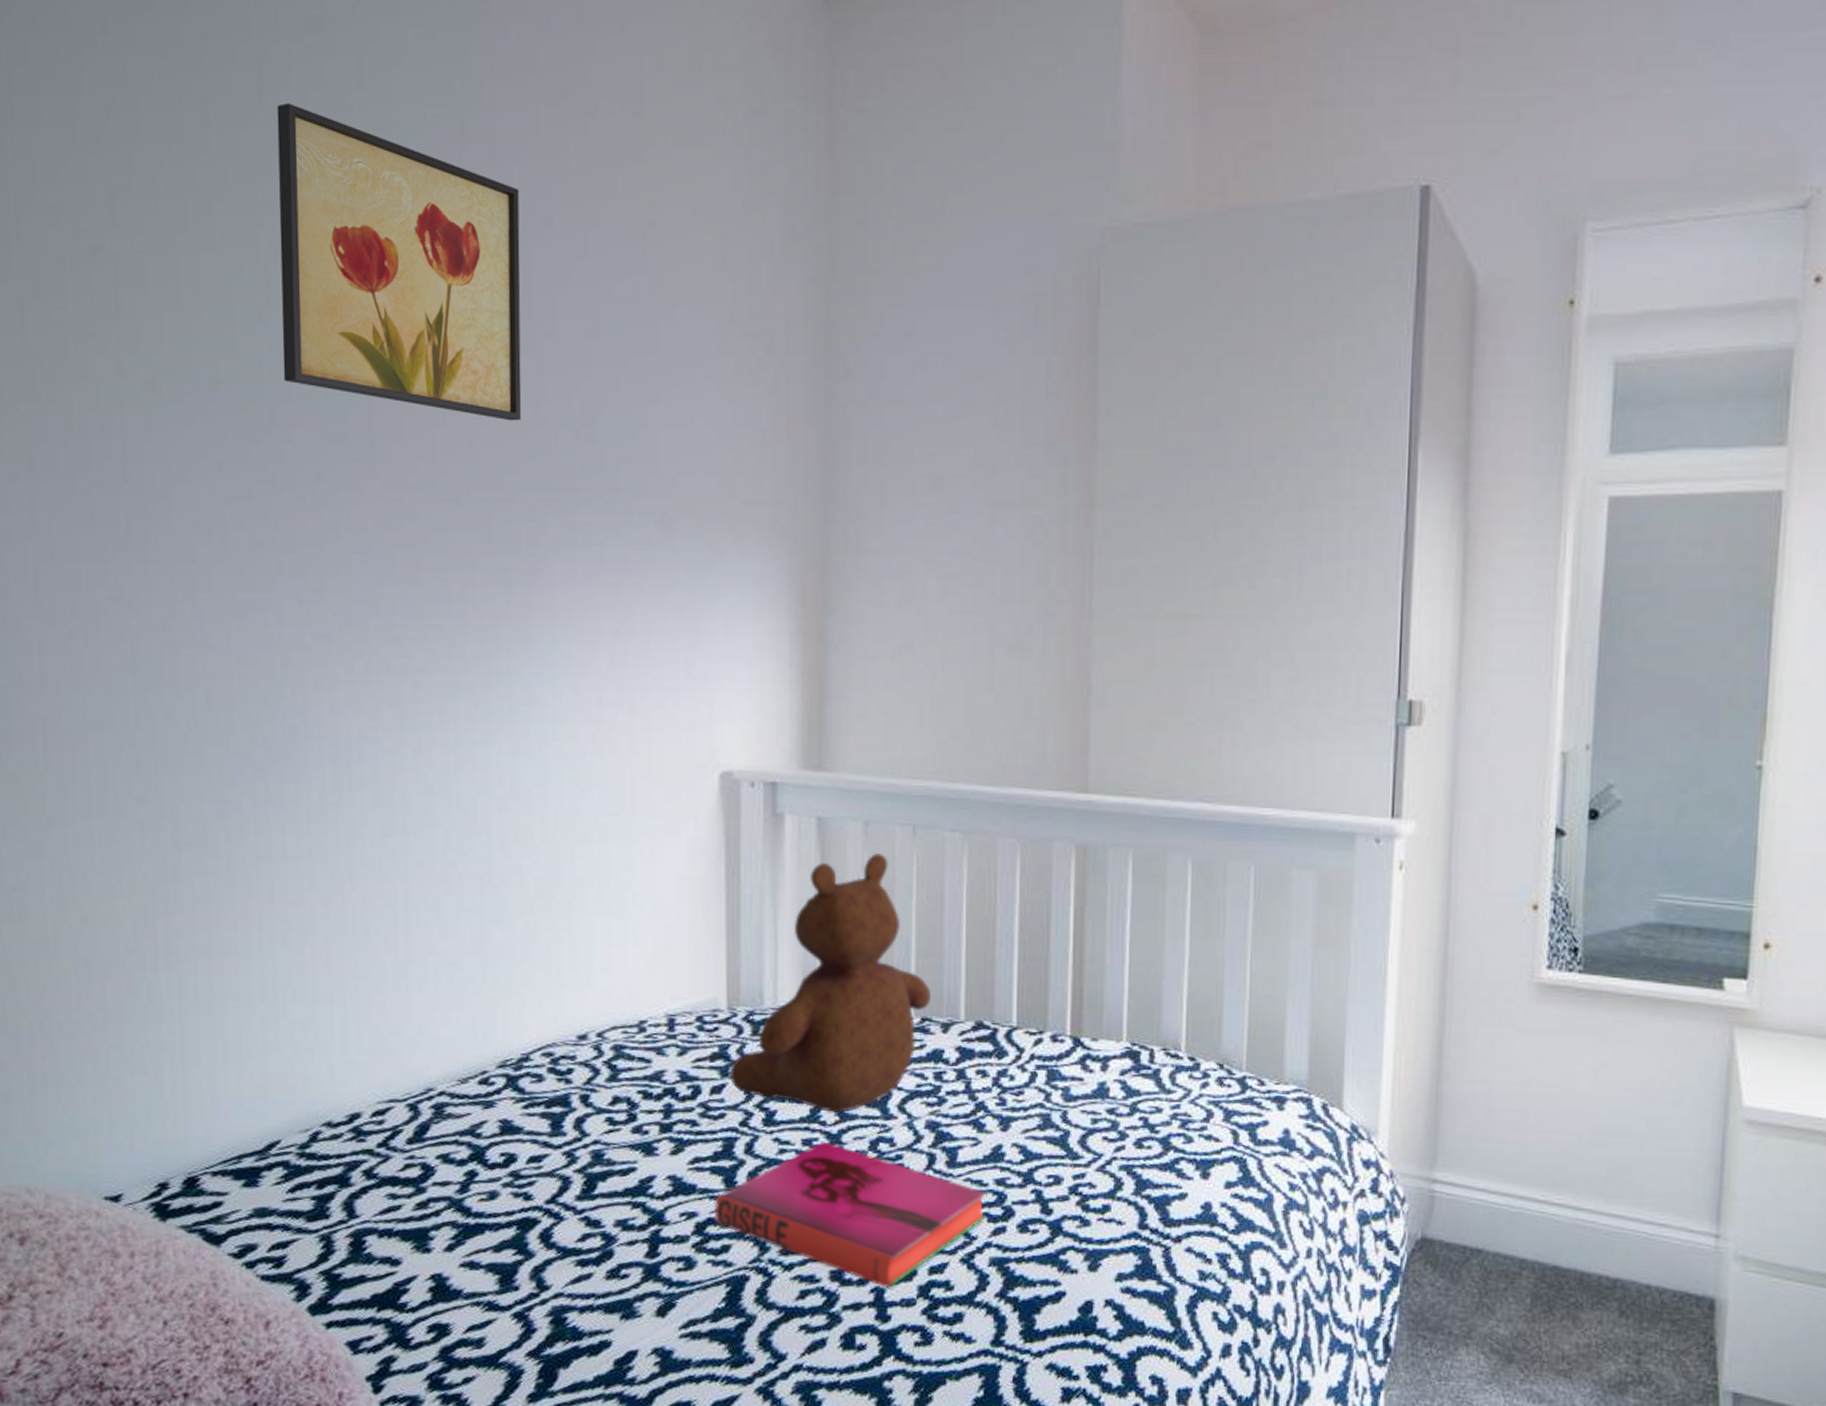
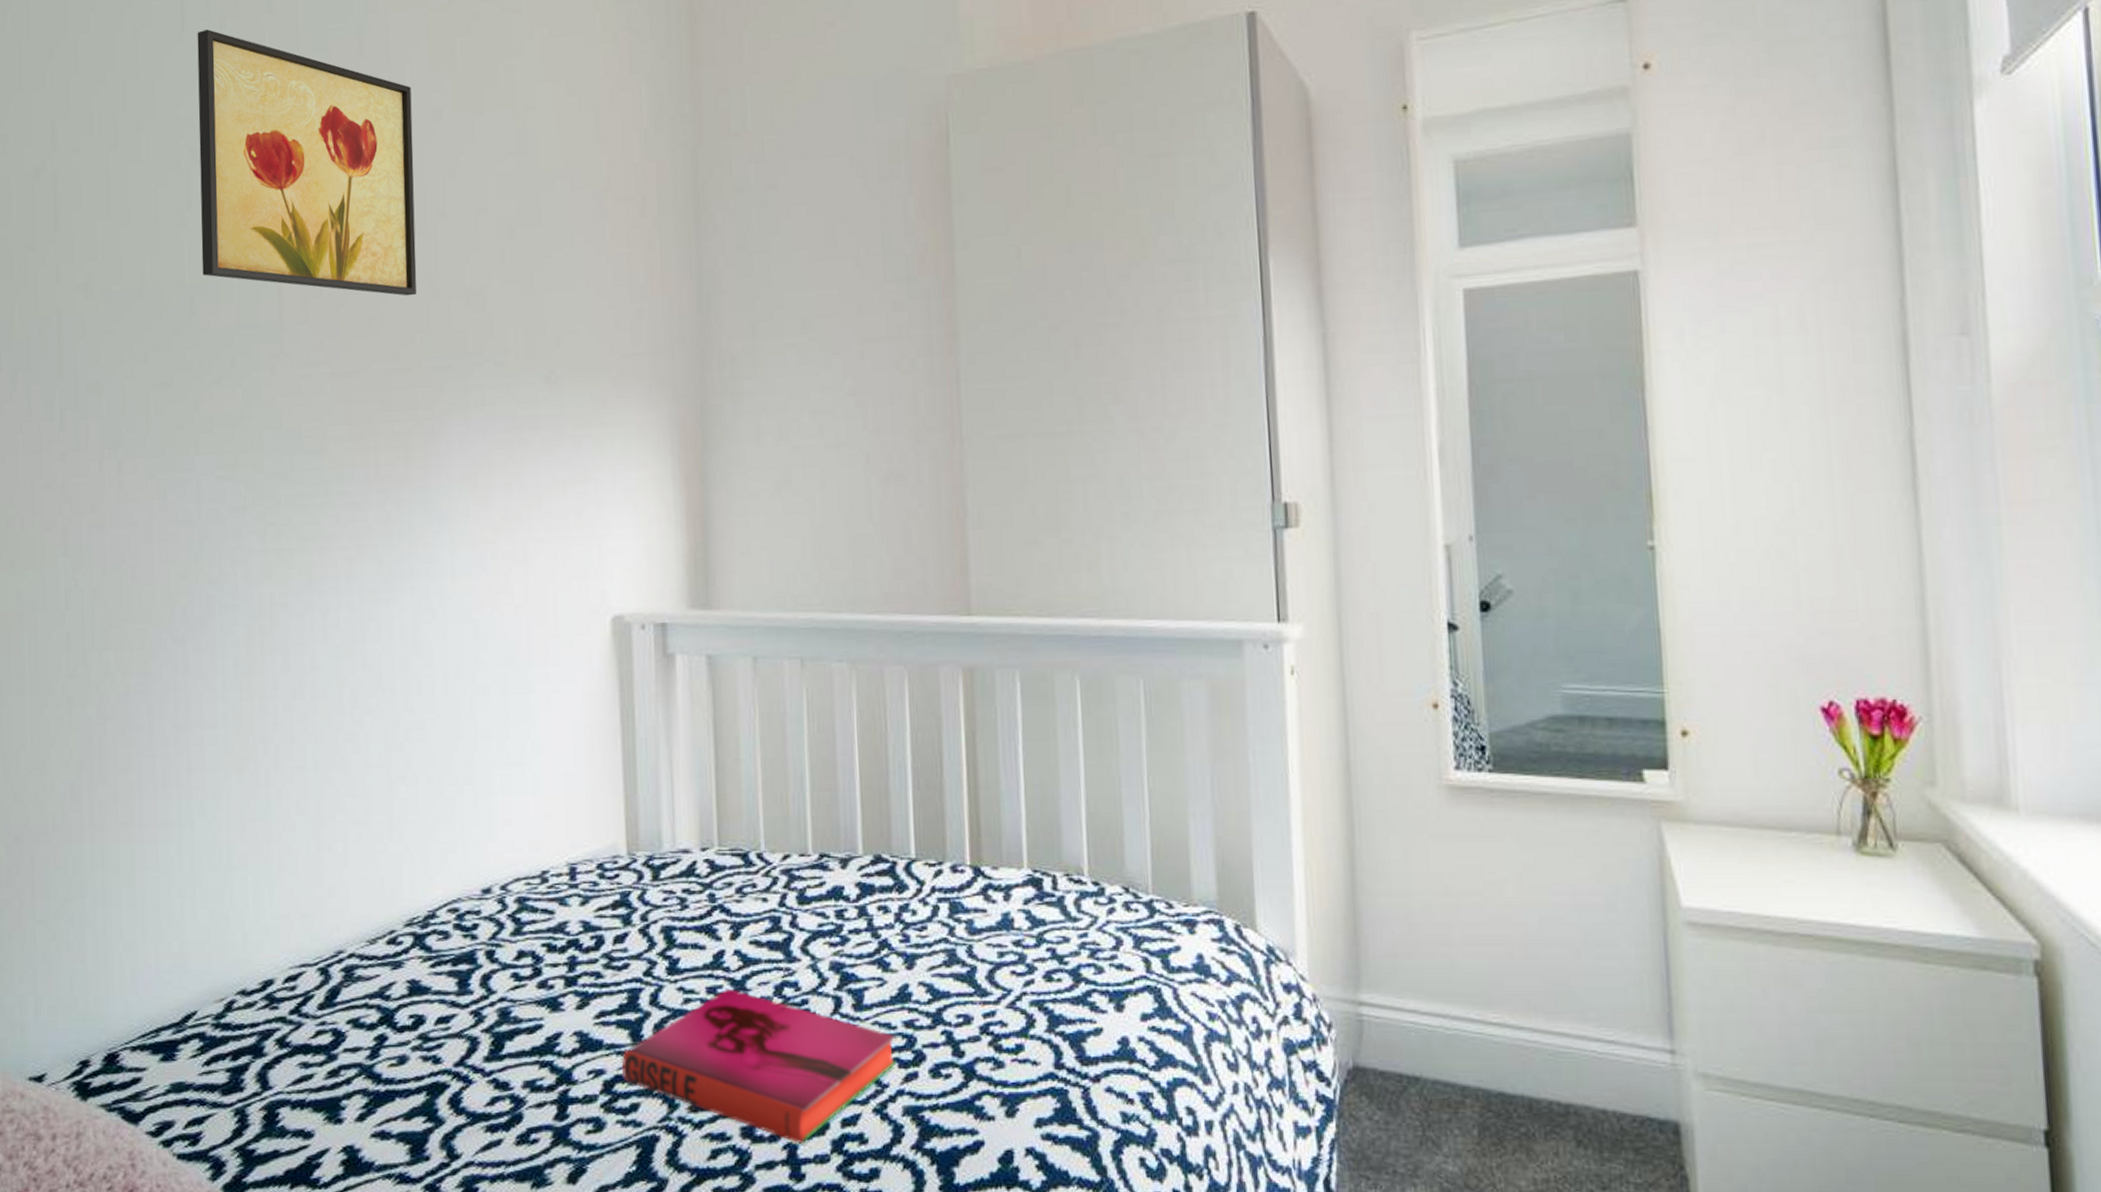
teddy bear: present [729,853,931,1114] -> none [631,688,828,959]

